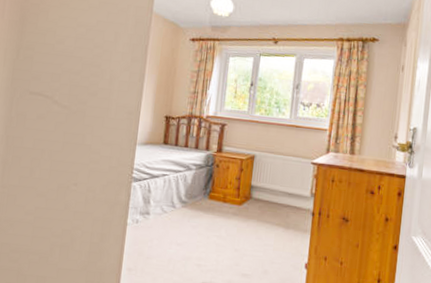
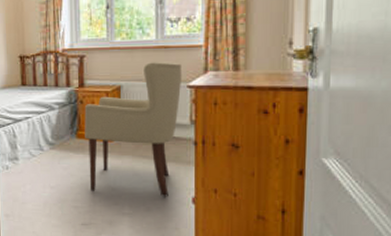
chair: none [214,138,309,261] -> present [84,62,182,197]

